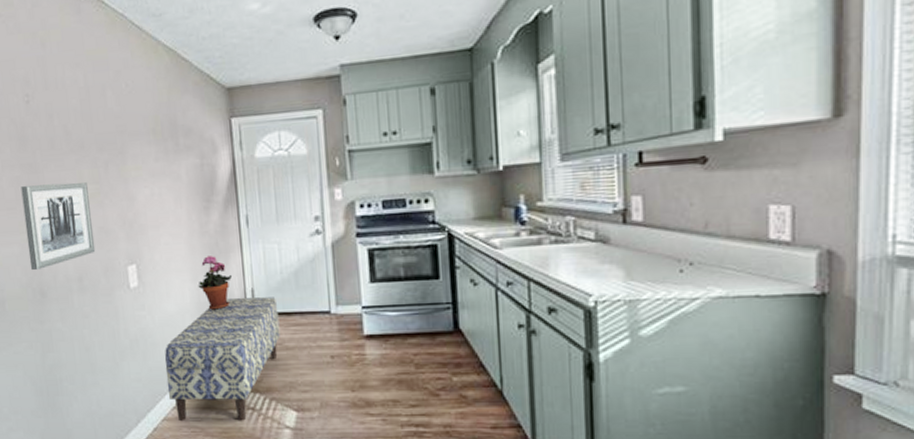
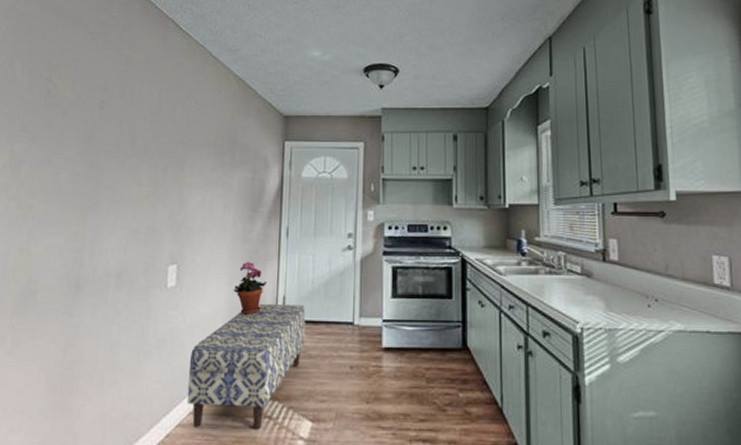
wall art: present [21,182,96,271] -> none [71,182,144,263]

